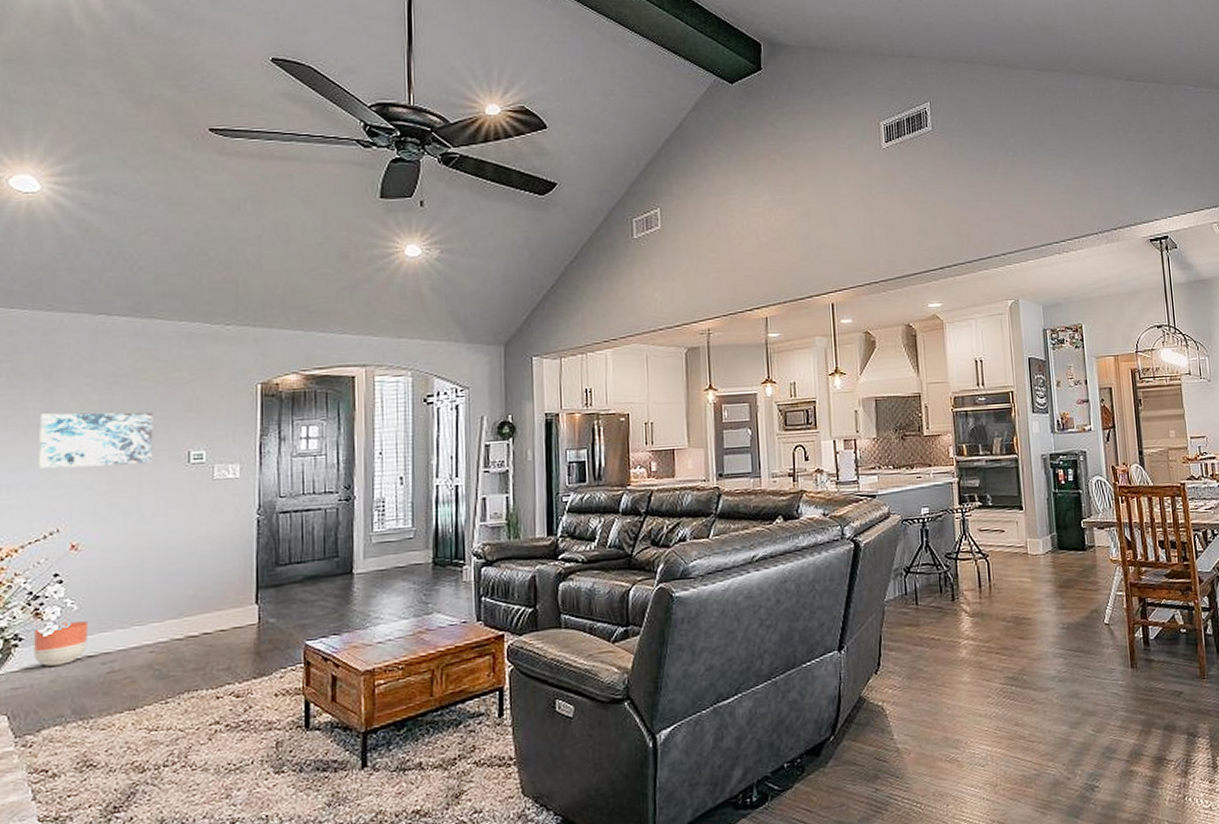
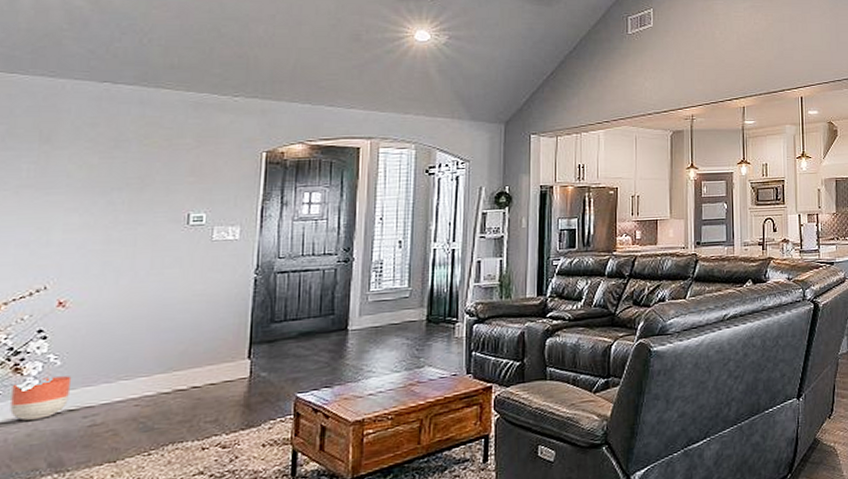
wall art: present [39,412,153,468] -> none [30,174,154,228]

